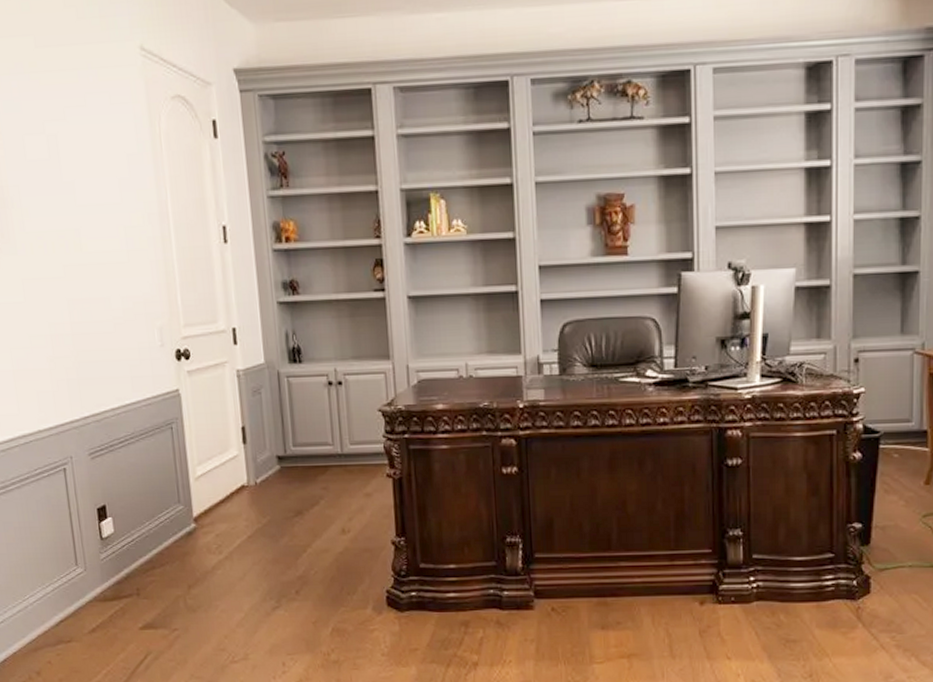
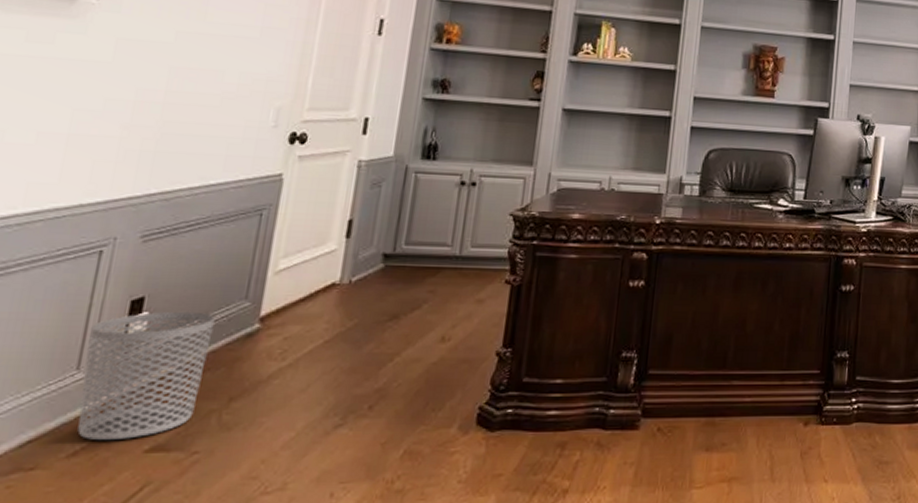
waste bin: none [76,515,166,621] -> present [77,311,215,441]

